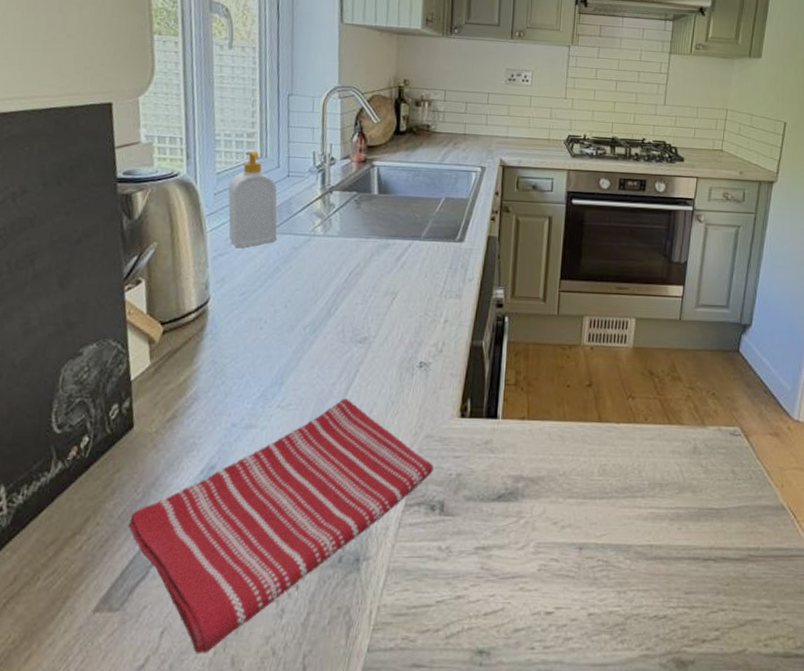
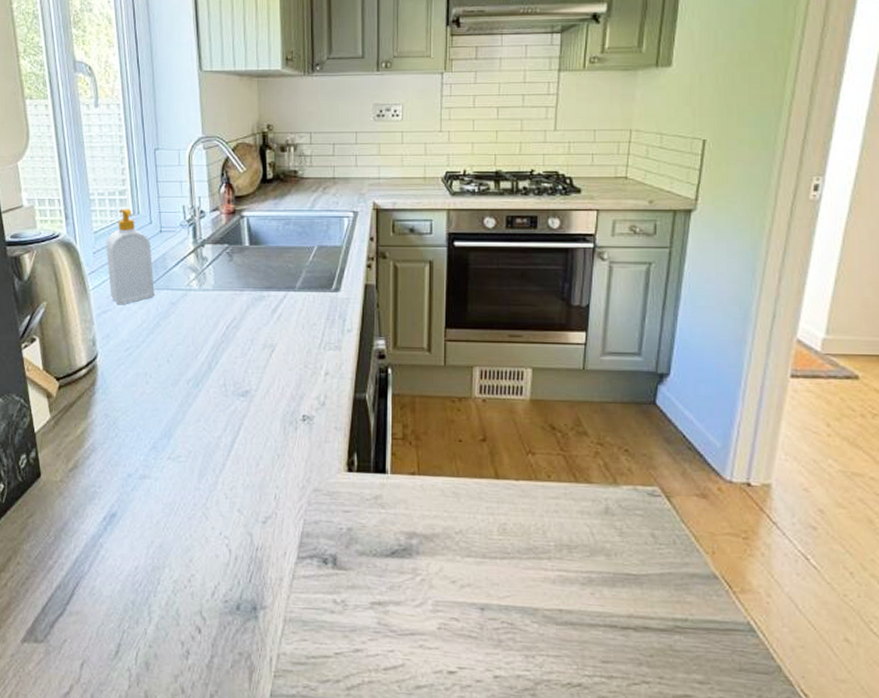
dish towel: present [127,398,433,654] -> none [44,451,323,687]

